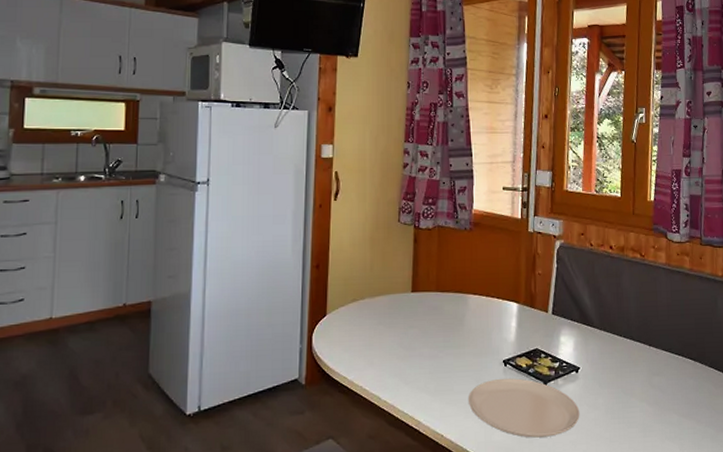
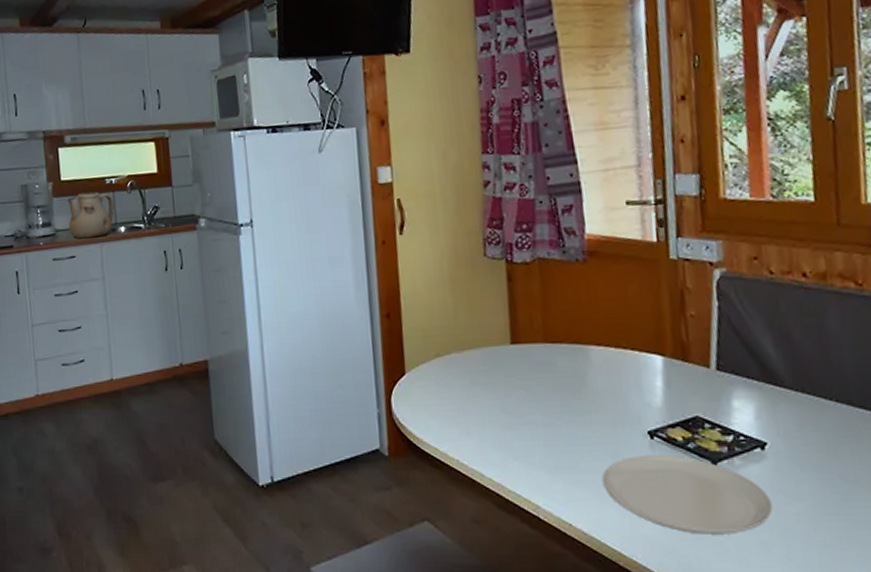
teapot: none [25,141,77,184] -> present [67,191,114,239]

